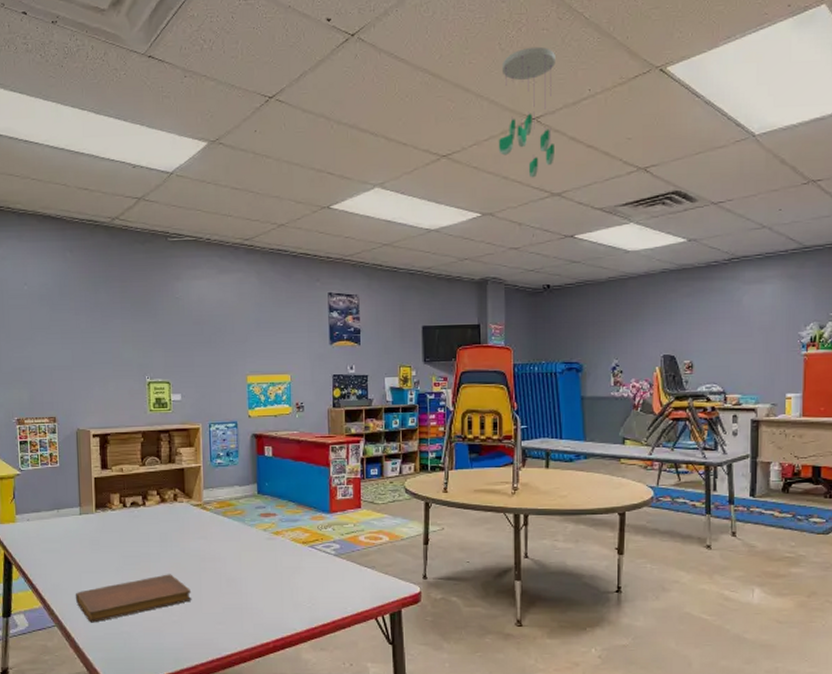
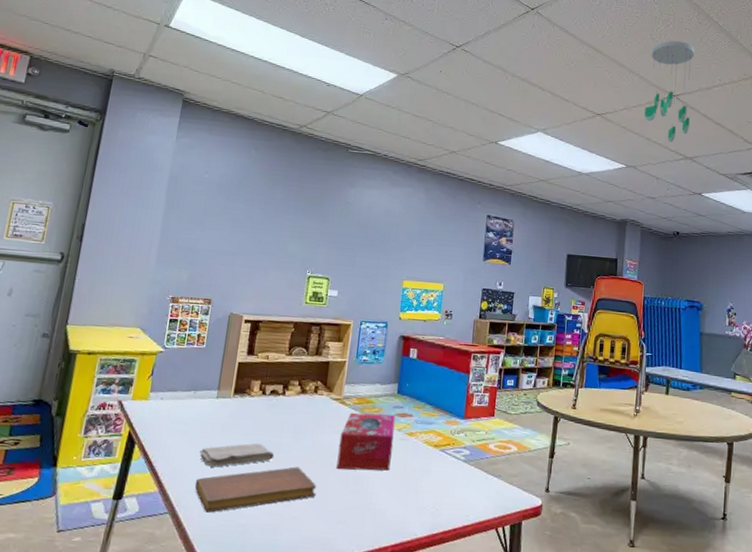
washcloth: none [73,554,146,581] -> present [199,443,275,468]
tissue box: none [206,515,261,574] -> present [336,412,396,471]

